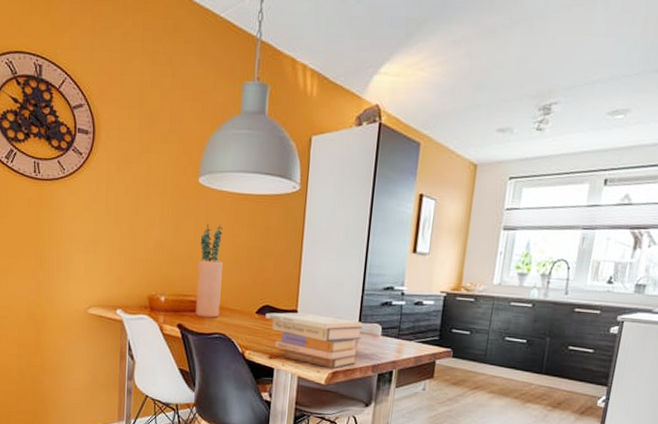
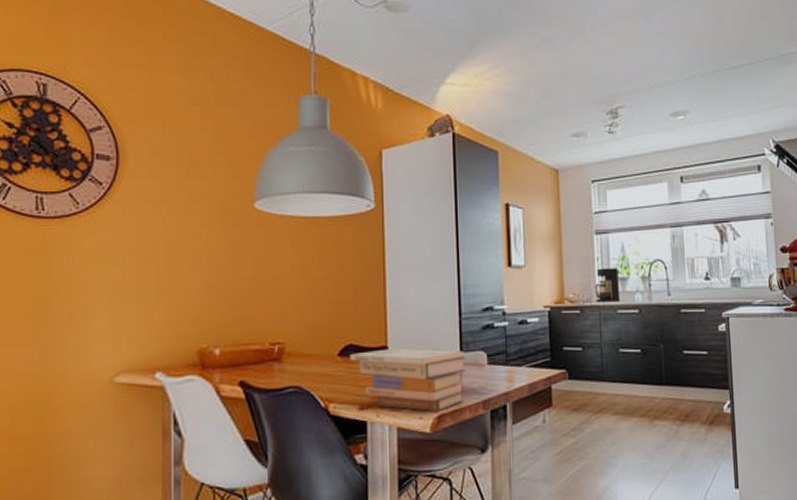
vase: present [196,224,223,319] -> none [260,255,292,370]
coffee maker: none [491,262,519,296] -> present [595,268,621,303]

